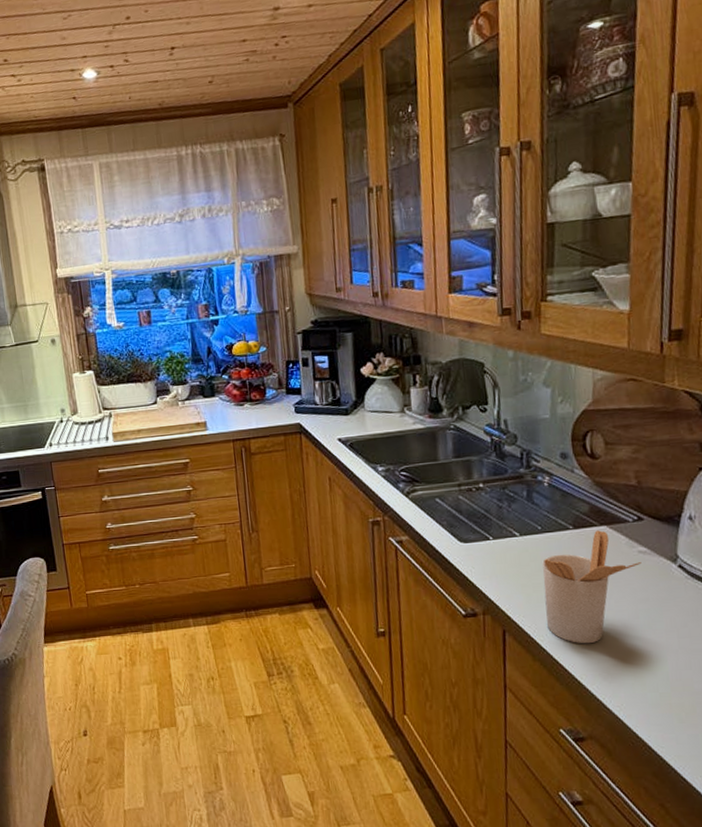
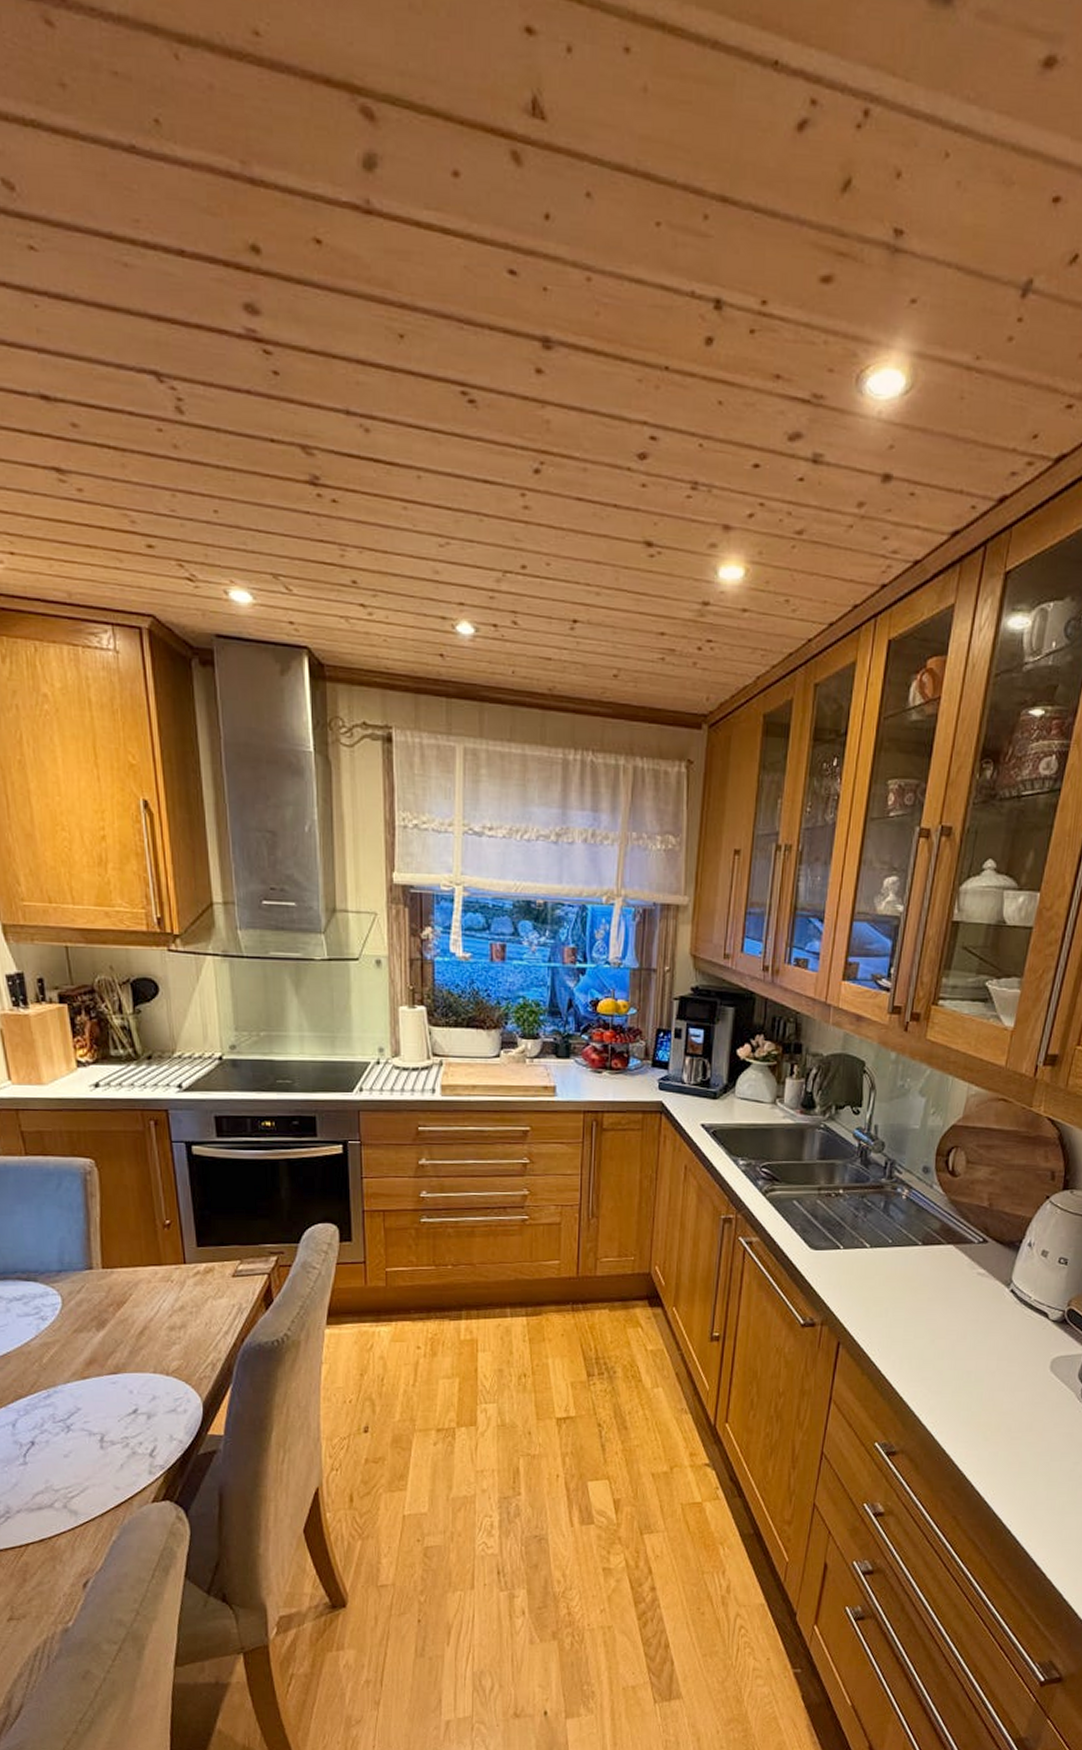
utensil holder: present [542,530,641,644] -> none [880,1249,978,1361]

